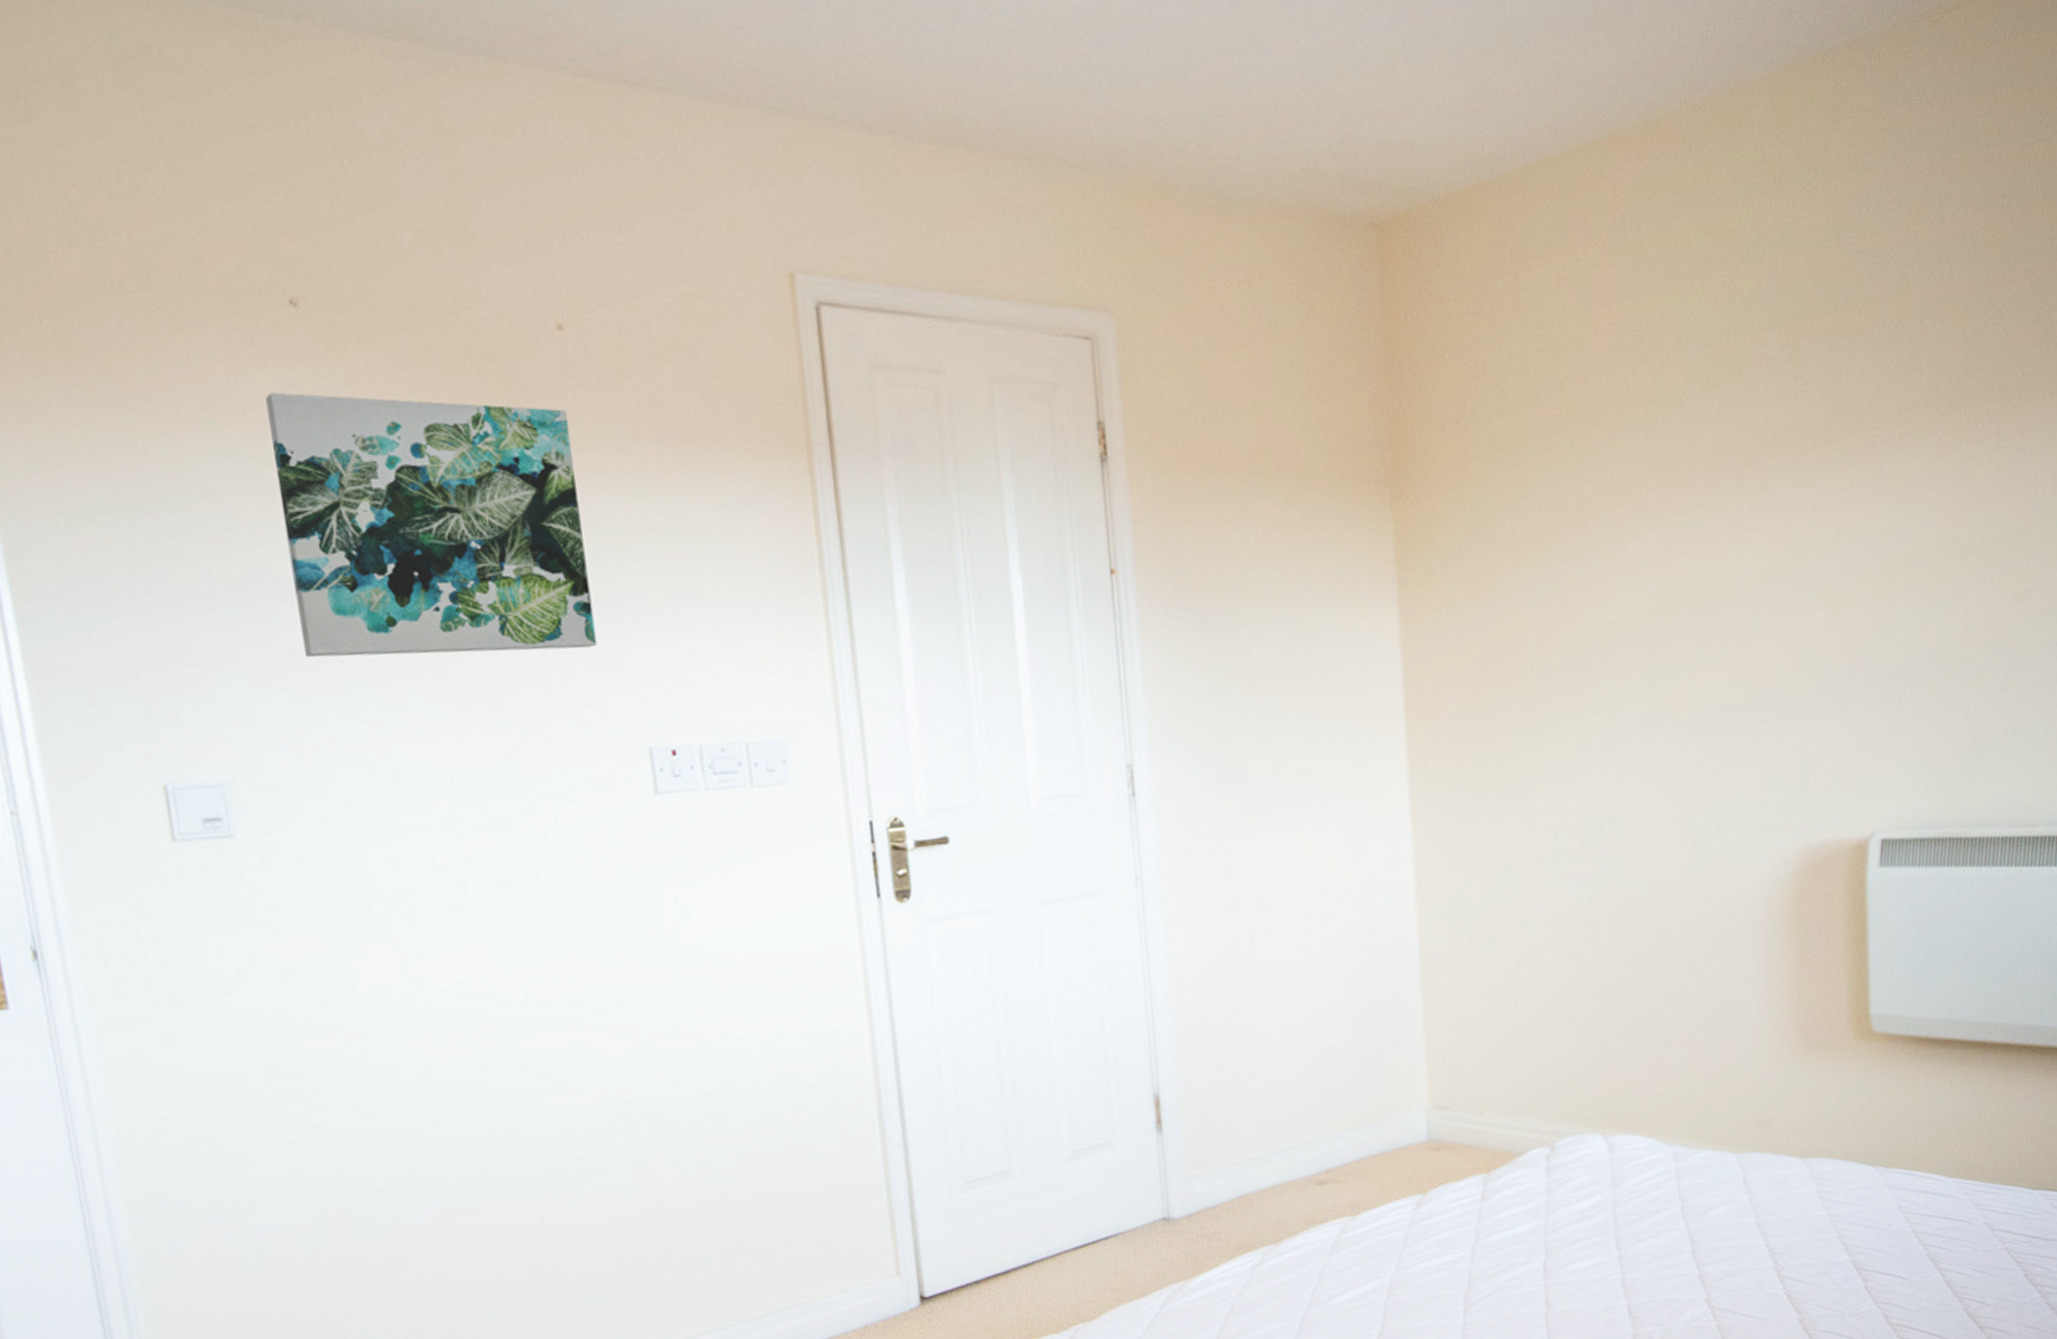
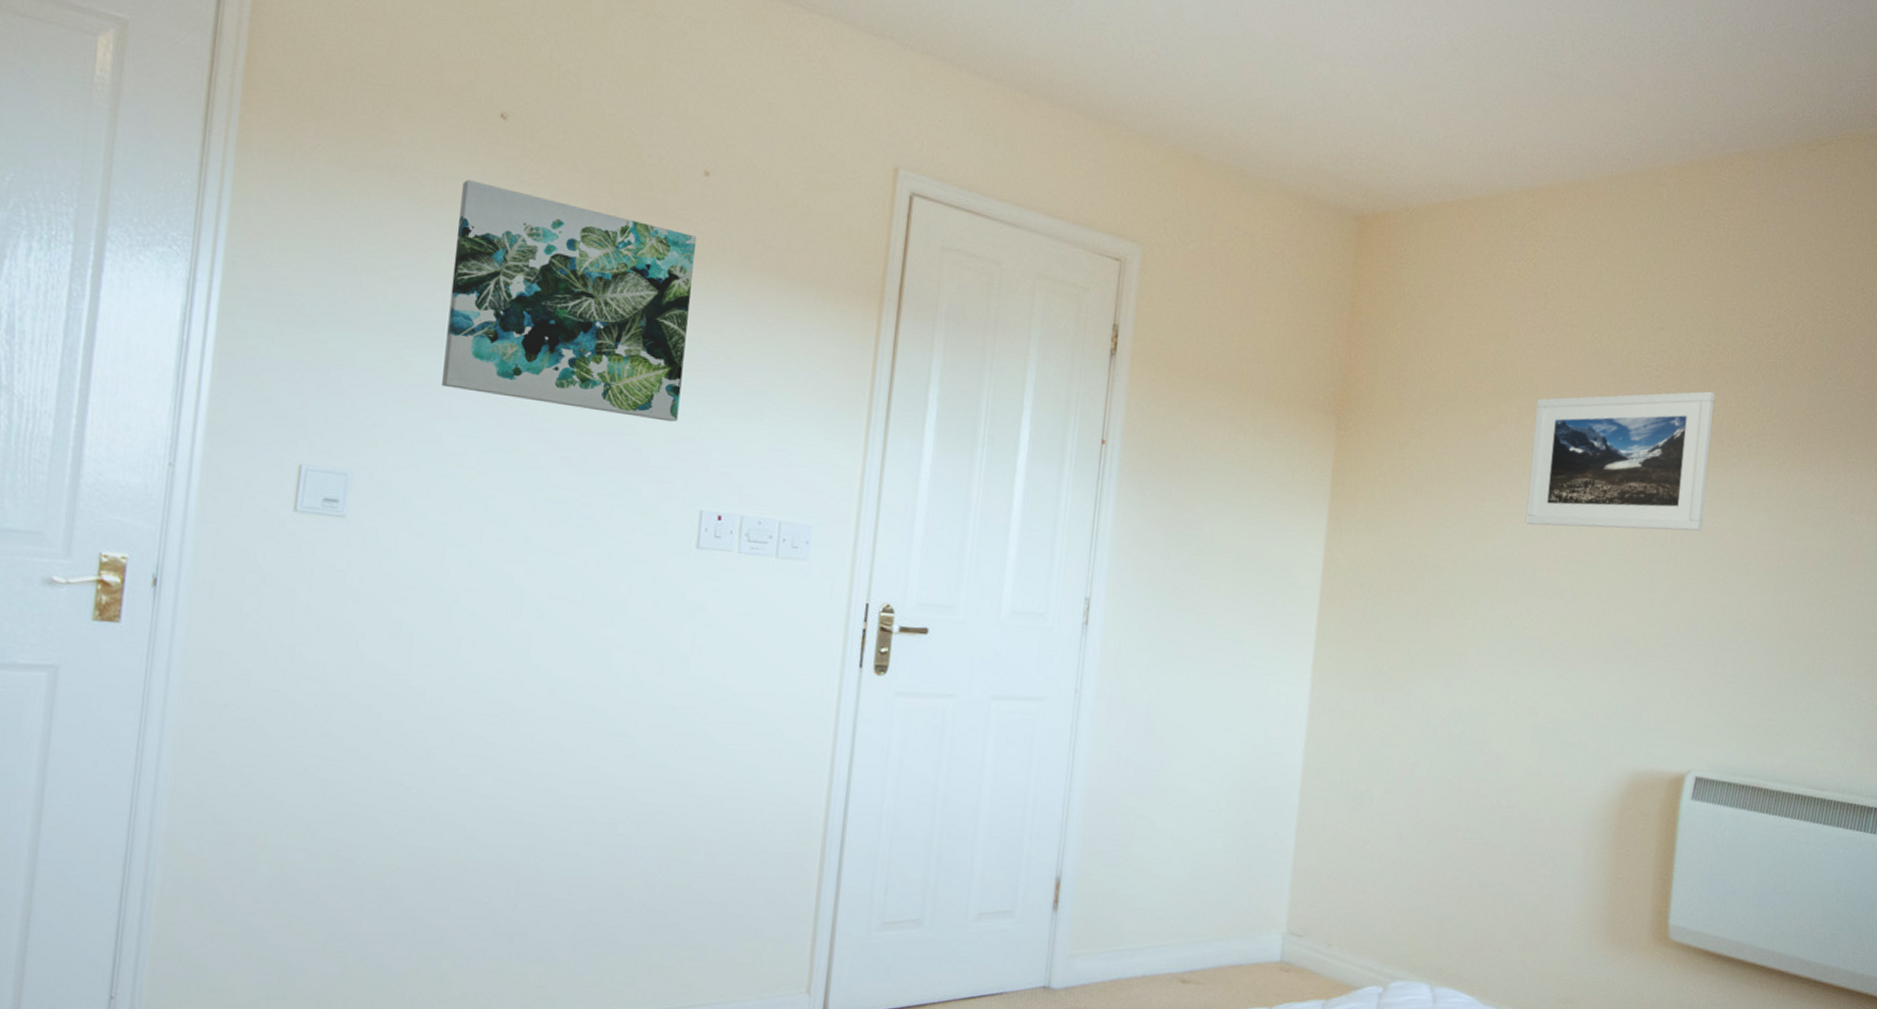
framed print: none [1632,363,1853,574] -> present [1525,391,1715,532]

